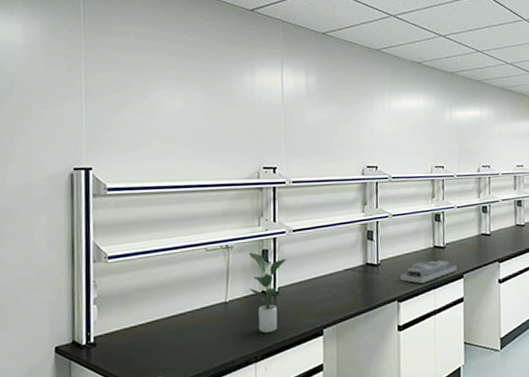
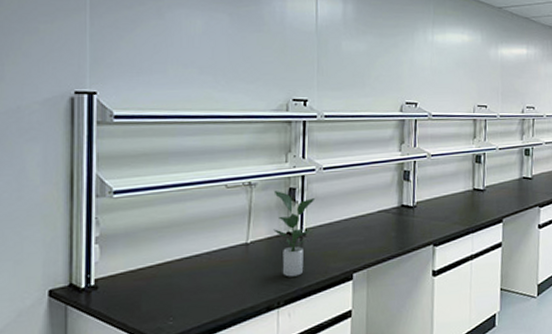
desk organizer: present [400,260,457,283] -> none [437,203,496,227]

